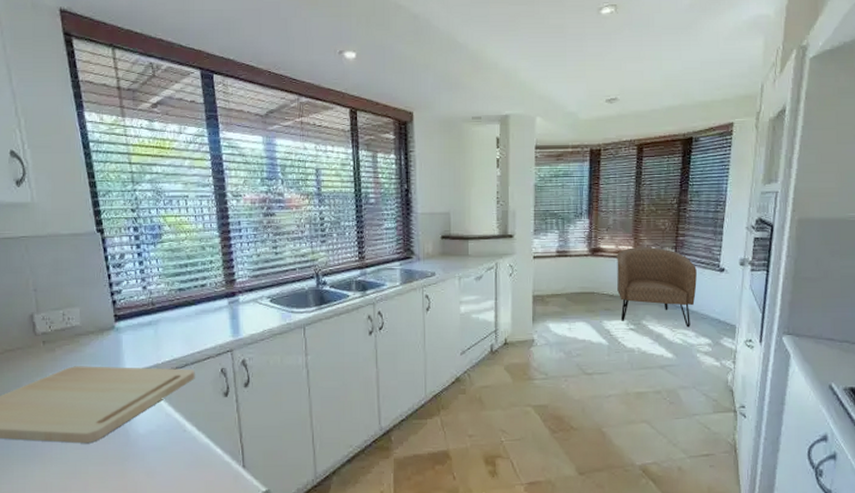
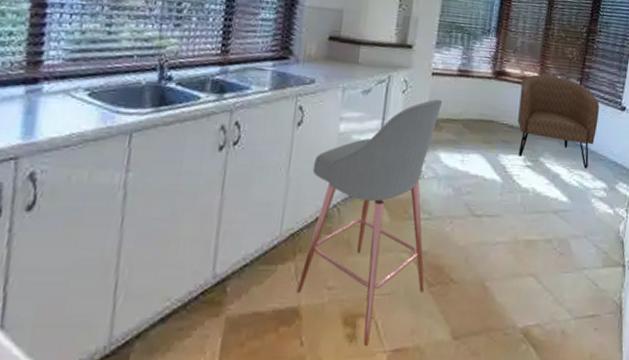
bar stool: none [443,279,549,480] -> present [296,99,443,346]

